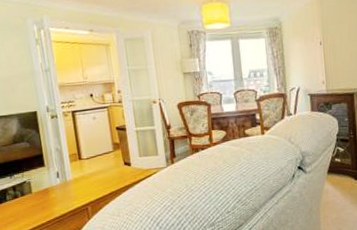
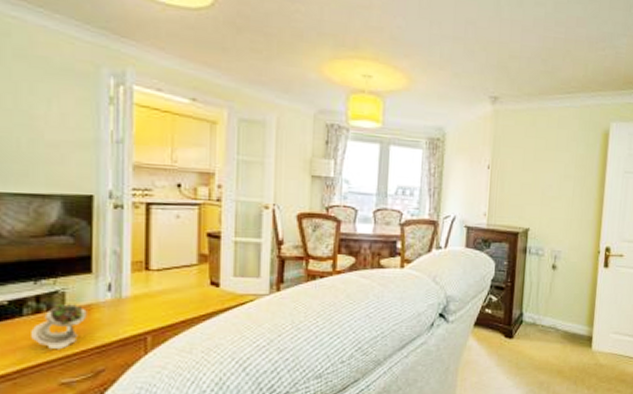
succulent plant: none [14,188,47,222] -> present [31,303,87,350]

